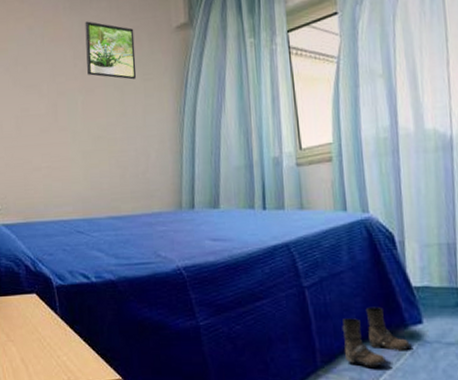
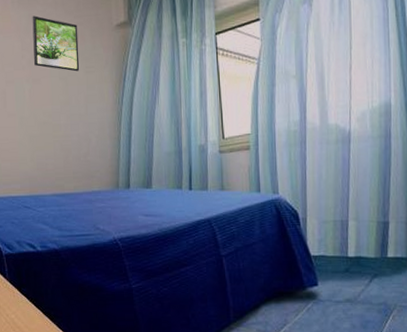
boots: present [342,306,410,367] -> none [252,272,307,321]

